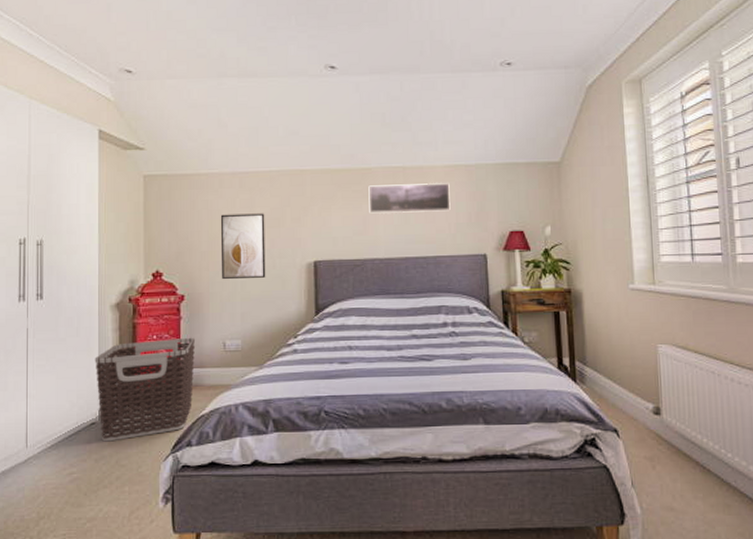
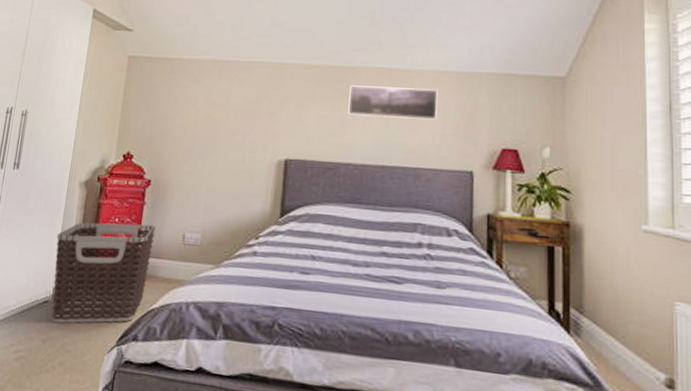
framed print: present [220,213,266,280] -> none [190,101,241,171]

